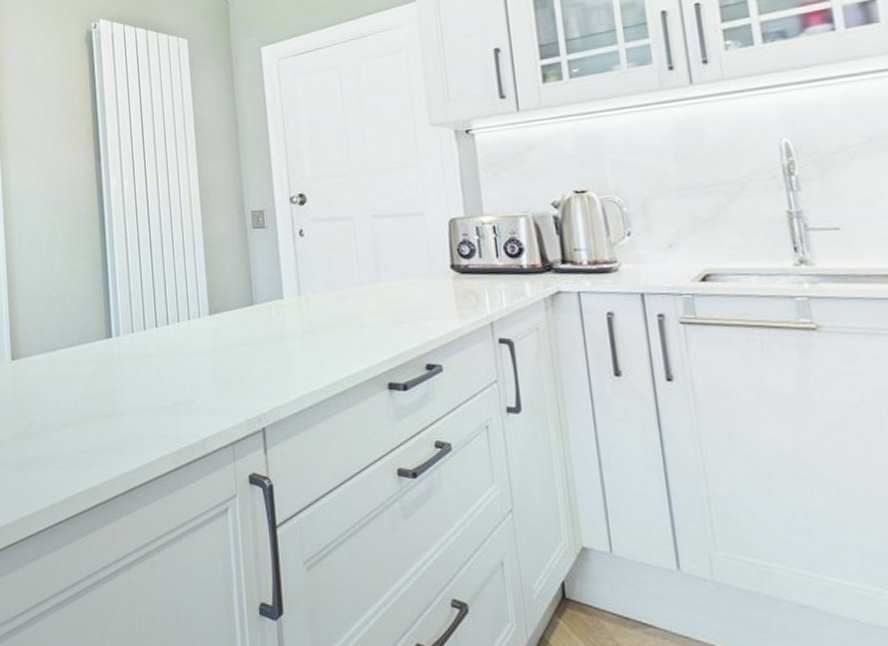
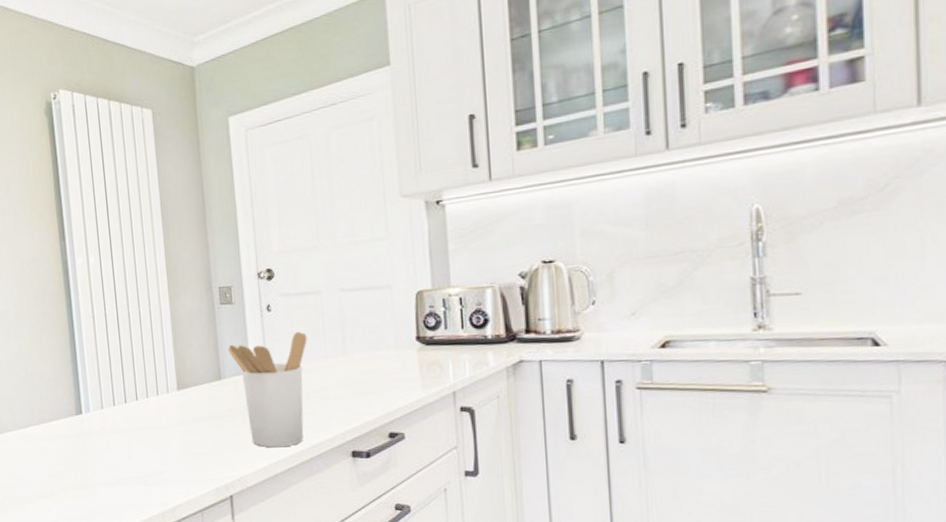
utensil holder: none [260,257,341,378] -> present [228,331,307,448]

